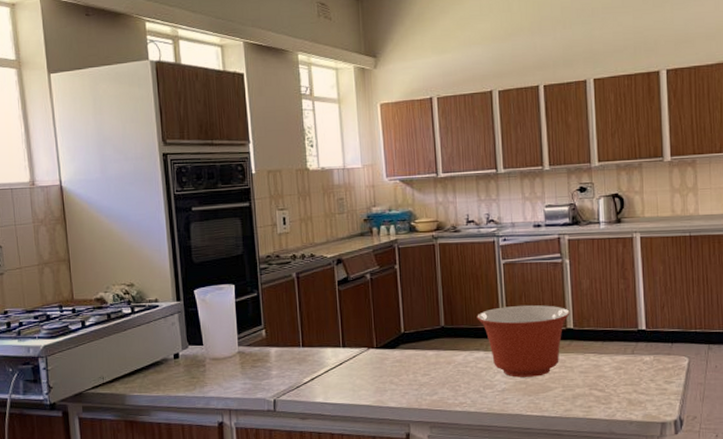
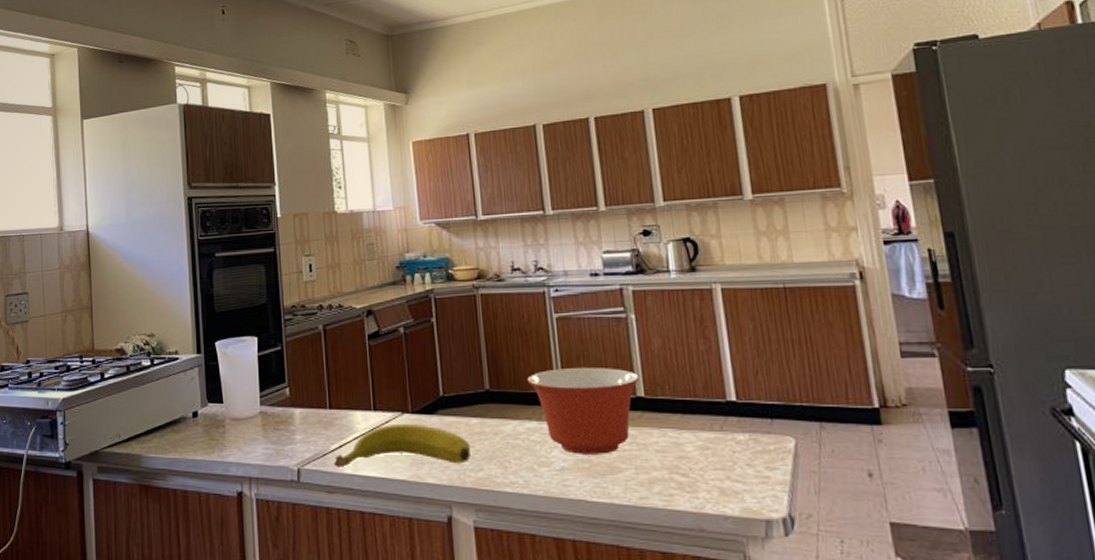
banana: none [306,357,427,398] -> present [333,423,471,469]

